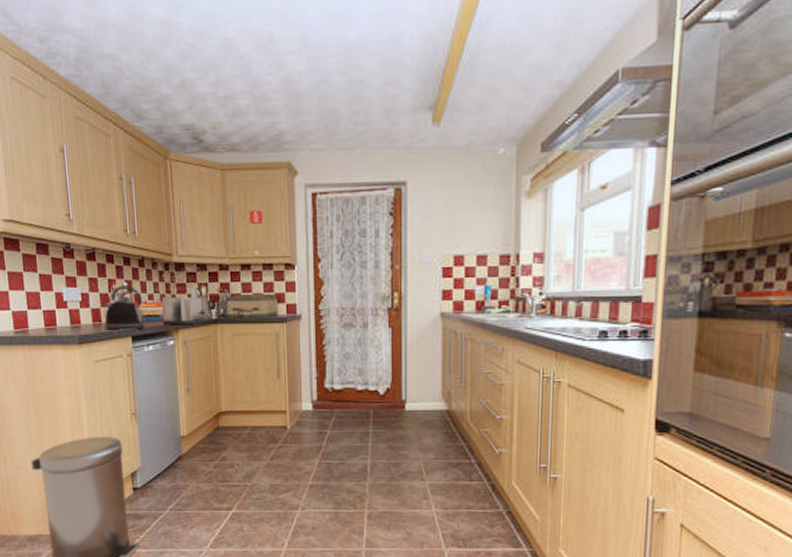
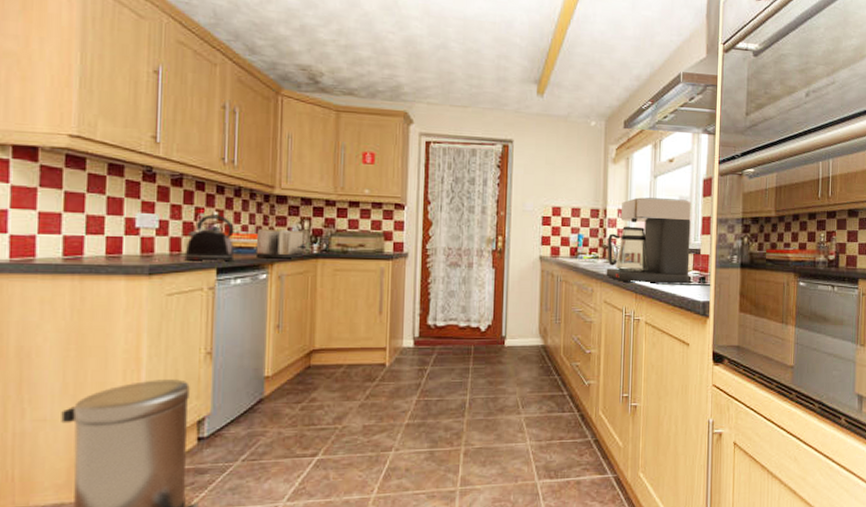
coffee maker: none [519,235,631,340] -> present [606,197,691,284]

